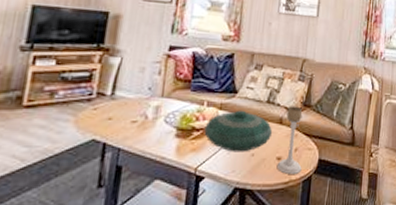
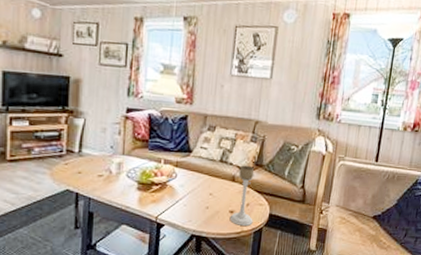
decorative bowl: present [204,110,273,152] -> none [162,167,226,205]

